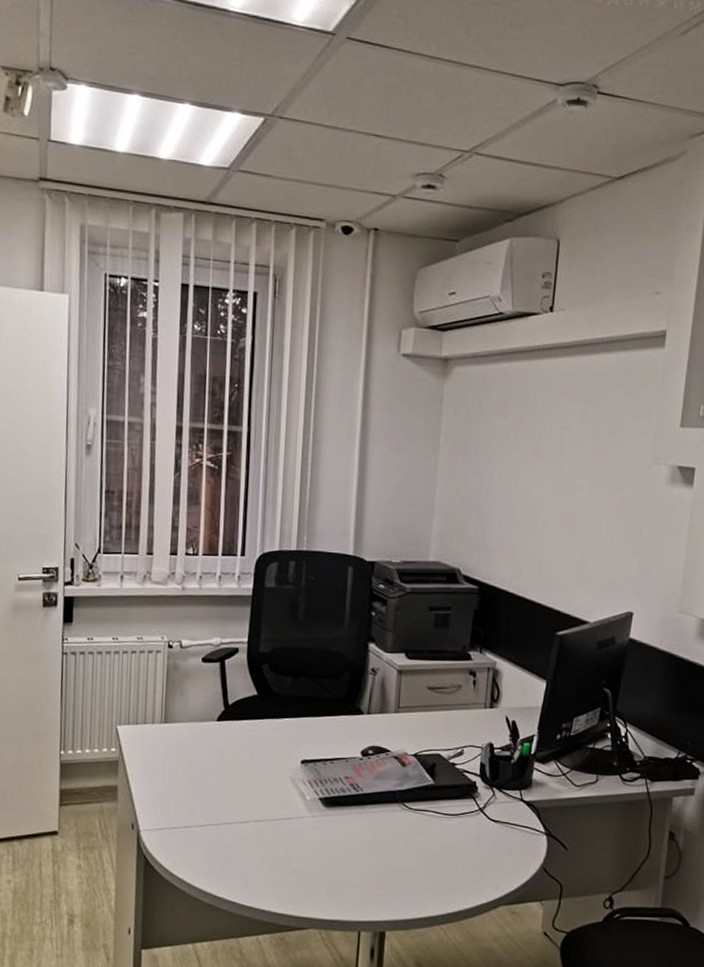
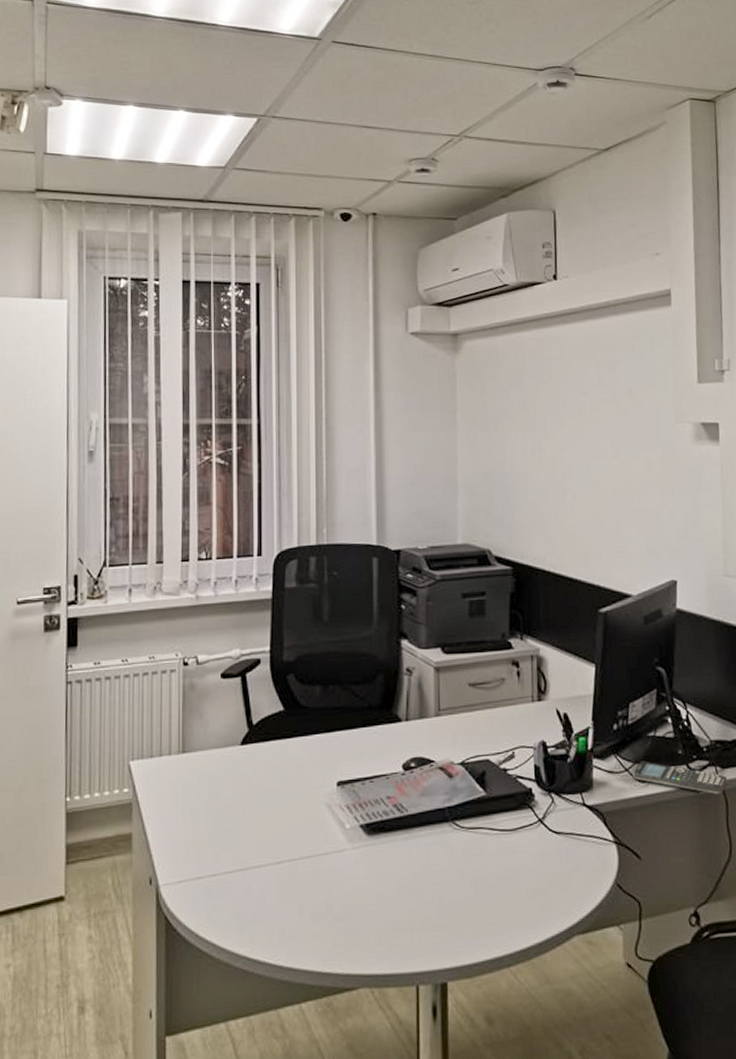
calculator: none [568,768,656,802] -> present [632,761,728,794]

